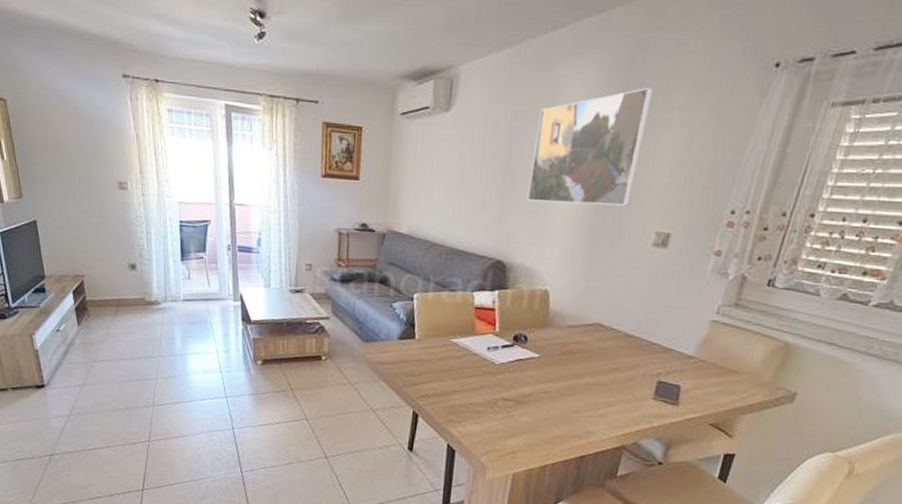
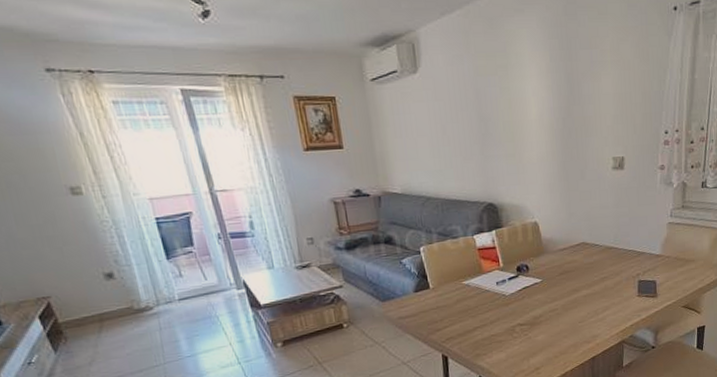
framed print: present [527,88,653,206] -> none [498,36,588,146]

